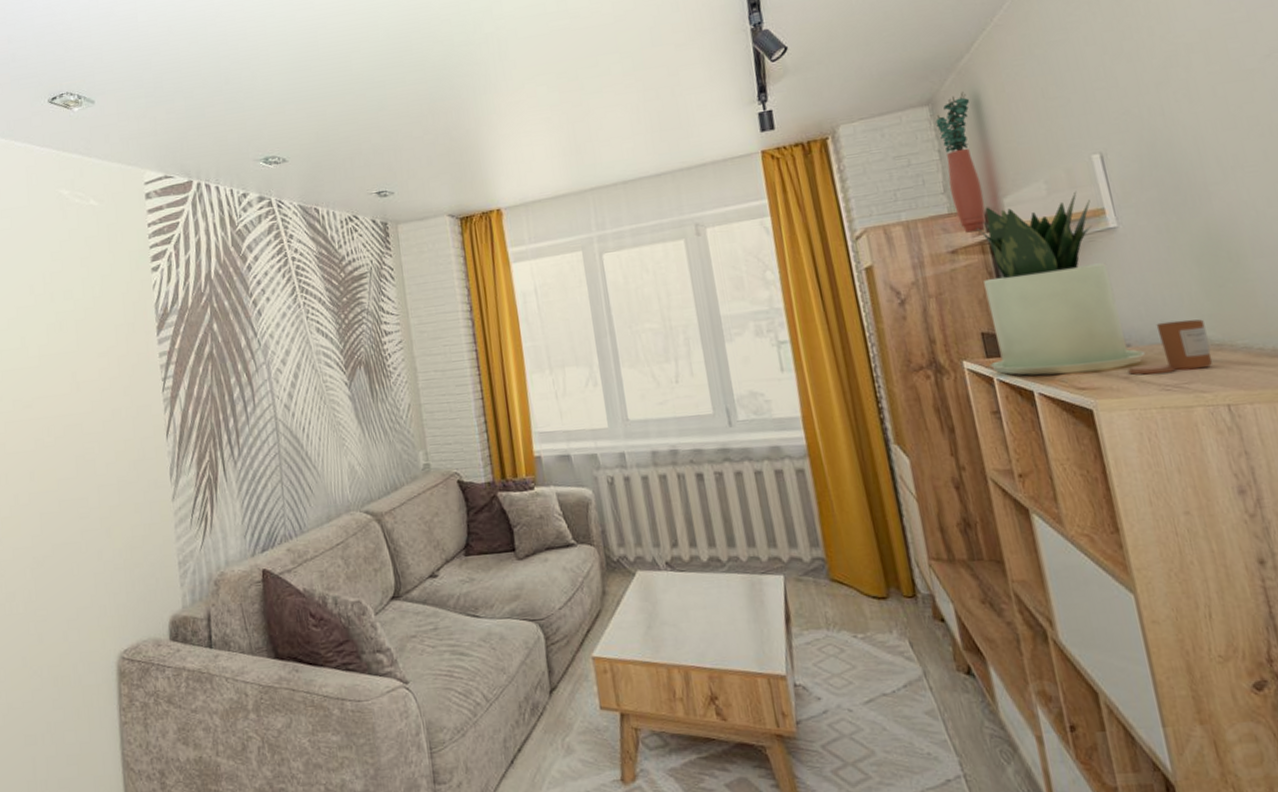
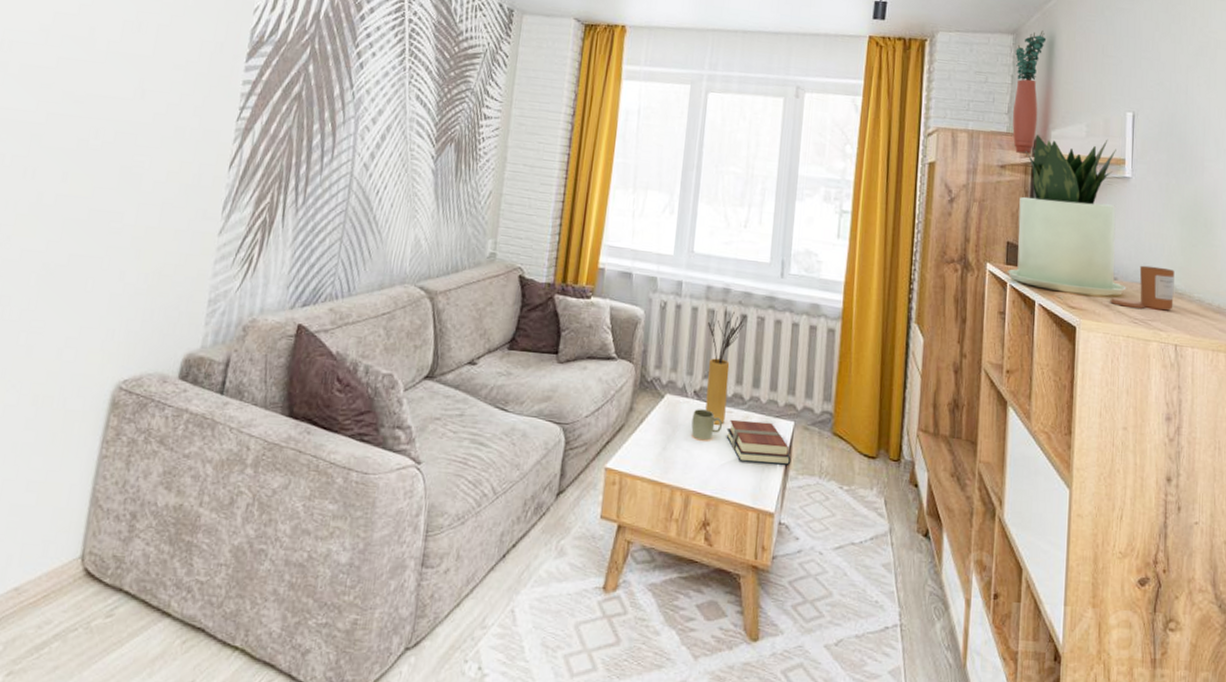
vase: none [662,468,707,593] -> present [705,306,746,425]
mug: none [670,579,706,613] -> present [691,409,723,441]
books: none [711,580,791,627] -> present [726,419,791,465]

